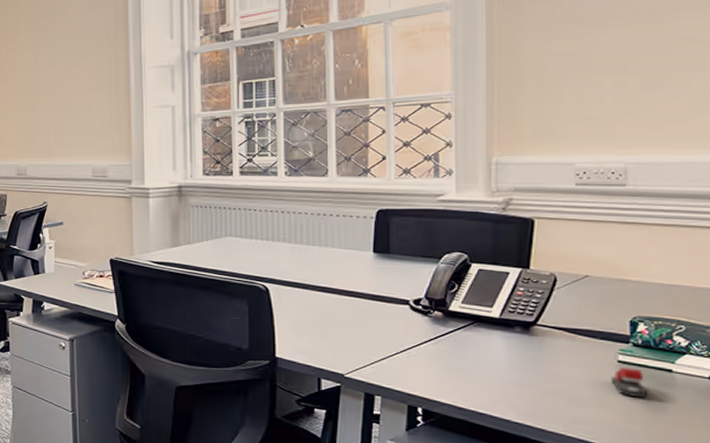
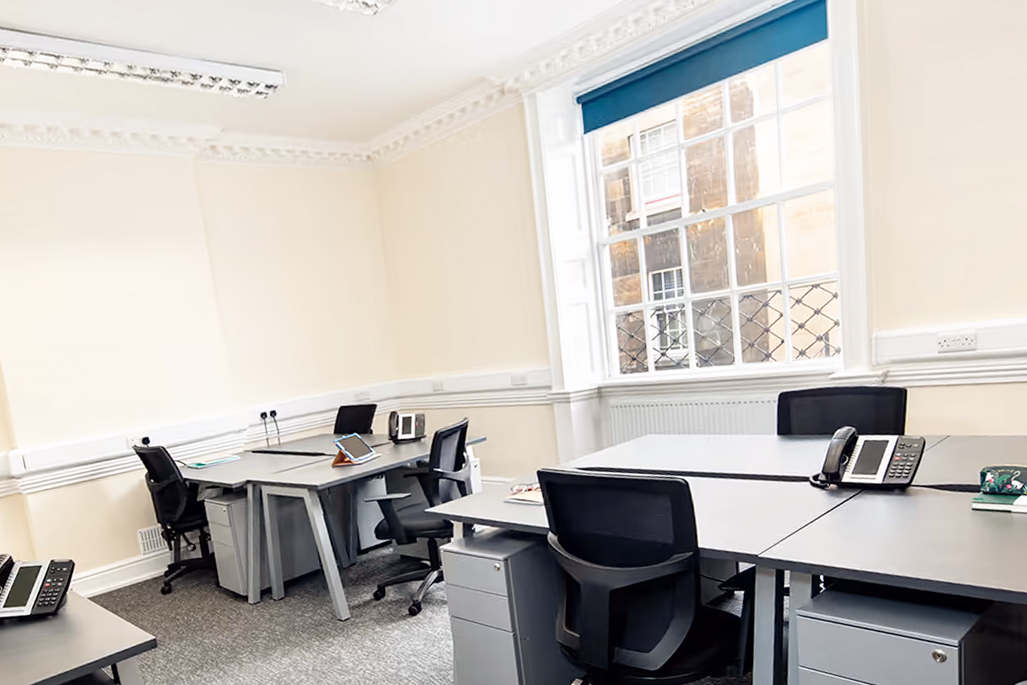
stapler: present [611,368,648,398] -> none [968,513,994,539]

